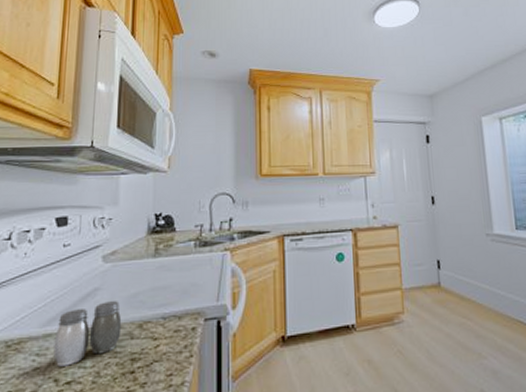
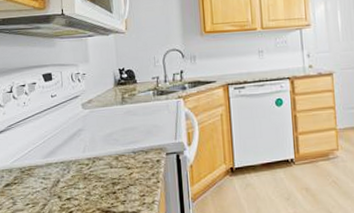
salt and pepper shaker: present [53,301,122,367] -> none [54,139,103,187]

